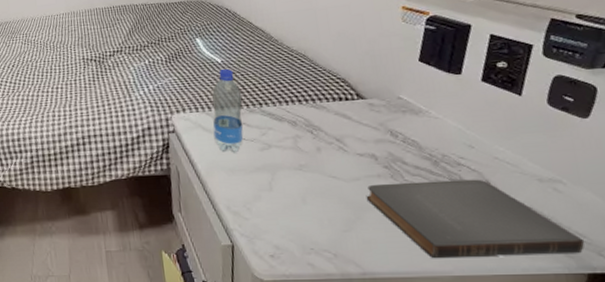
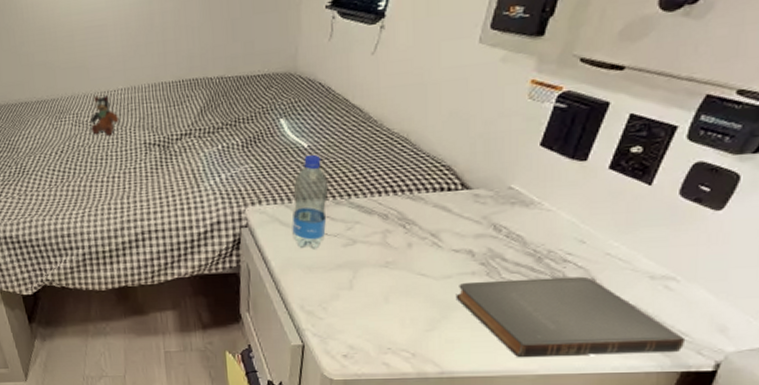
stuffed animal: none [37,19,61,52] -> present [90,95,119,135]

